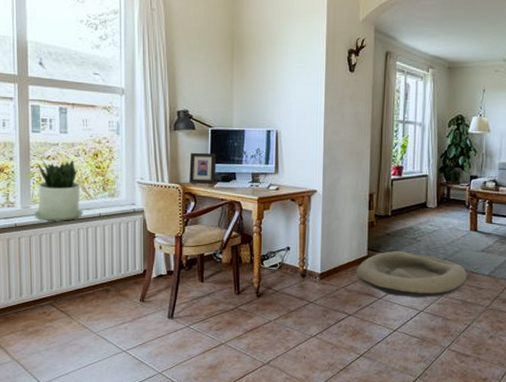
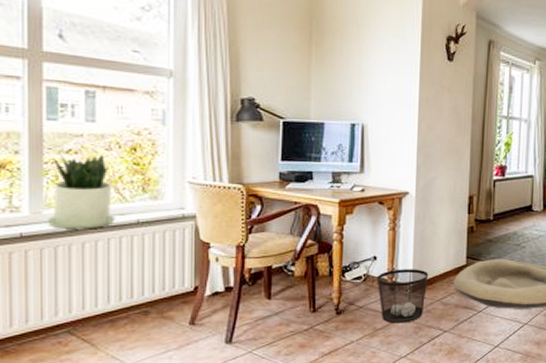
picture frame: present [189,152,216,184] -> none [255,147,289,184]
waste bin: none [290,258,335,306] -> present [376,269,429,323]

